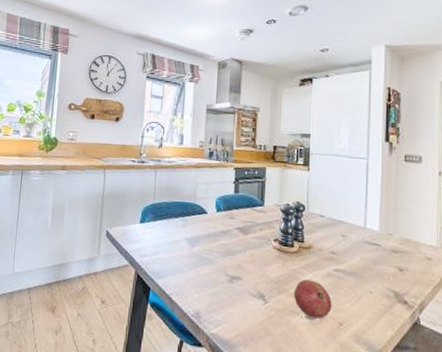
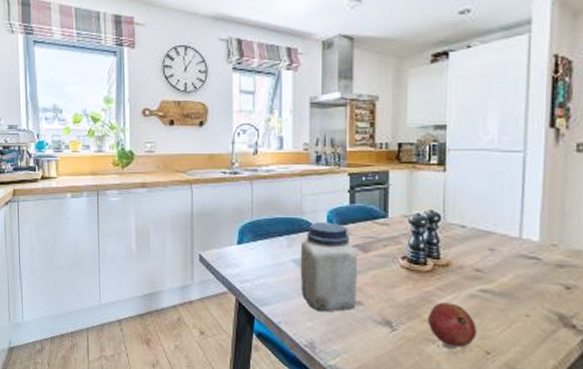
jar: none [191,206,239,286] -> present [300,221,357,312]

